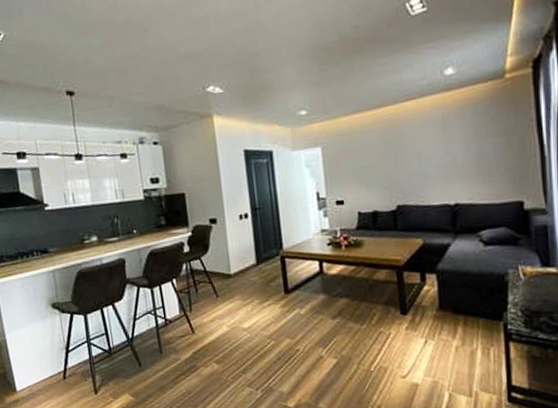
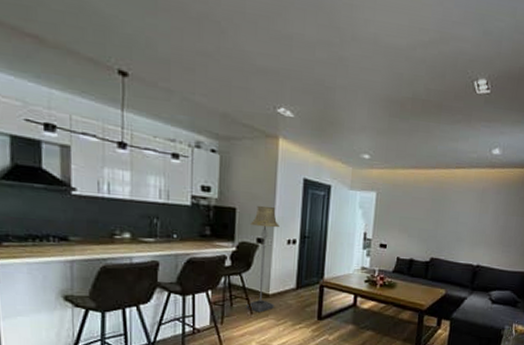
floor lamp: none [201,184,238,295] -> present [246,205,280,313]

